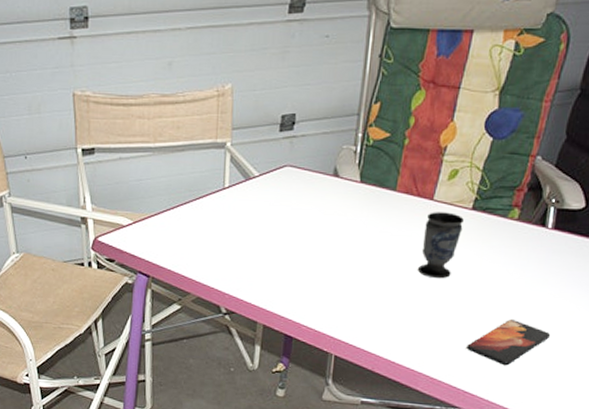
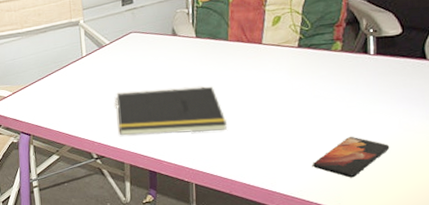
notepad: none [256,238,381,296] -> present [115,86,228,136]
cup: present [418,212,464,279] -> none [258,52,292,110]

